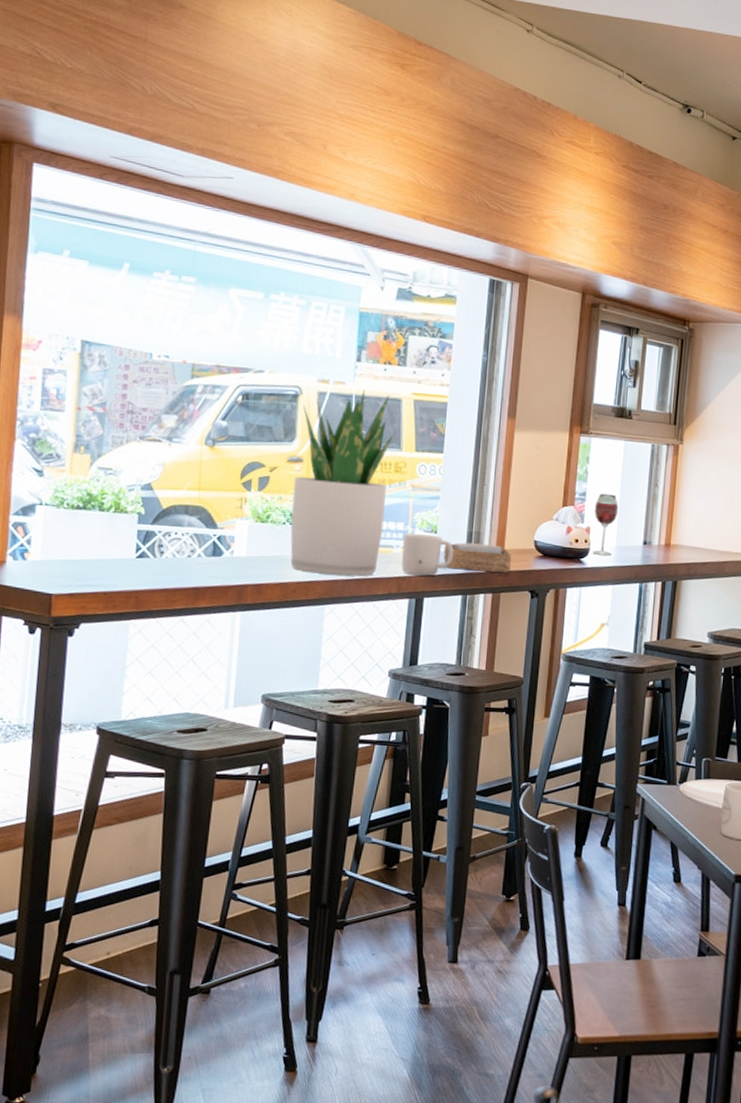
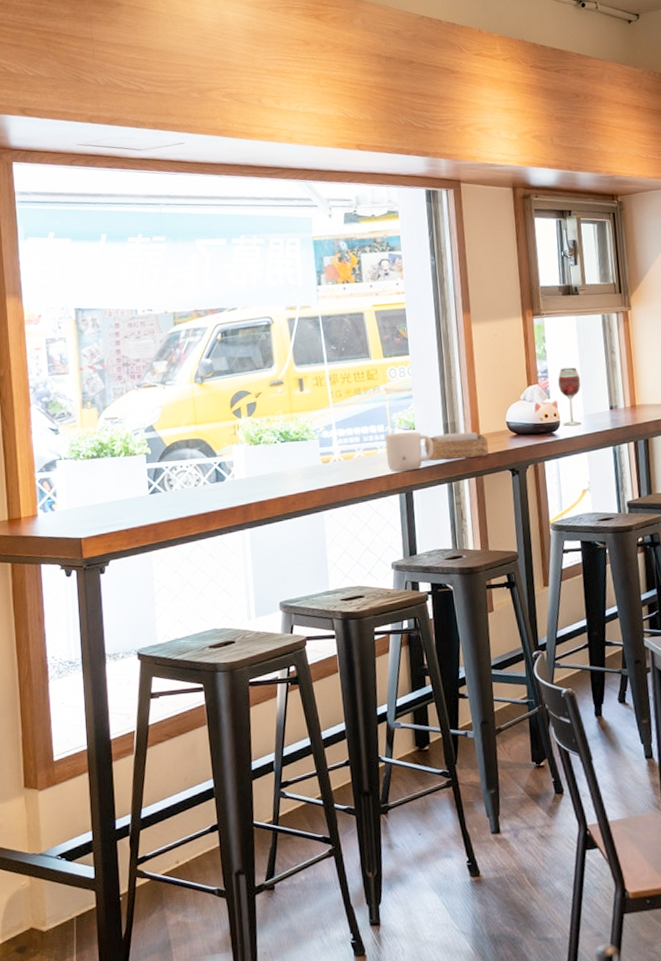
planter: present [290,390,395,577] -> none [276,310,366,484]

